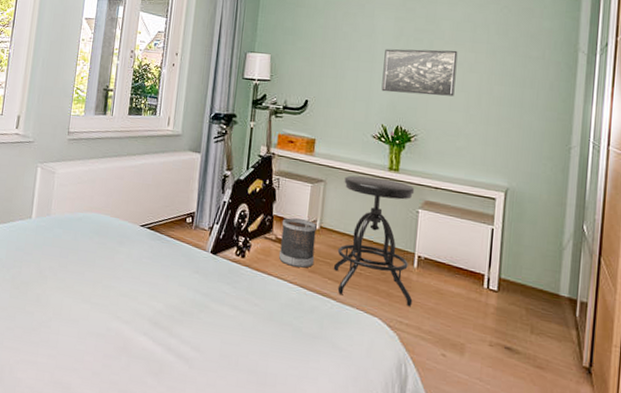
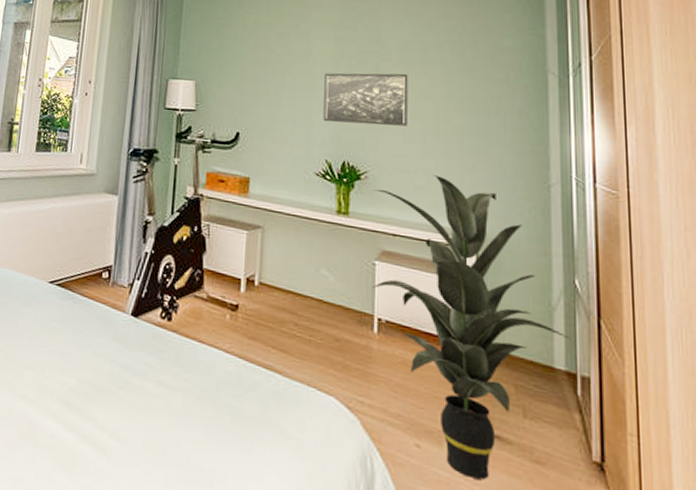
wastebasket: present [279,217,317,268] -> none [212,271,255,334]
stool: present [333,175,415,307] -> none [277,220,375,383]
indoor plant: none [415,138,576,381] -> present [372,175,571,480]

